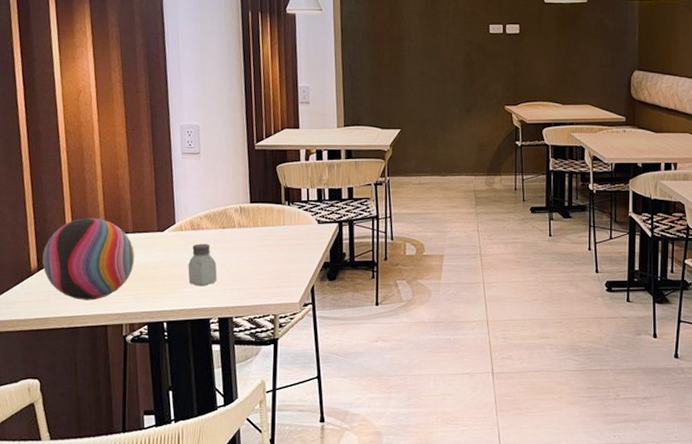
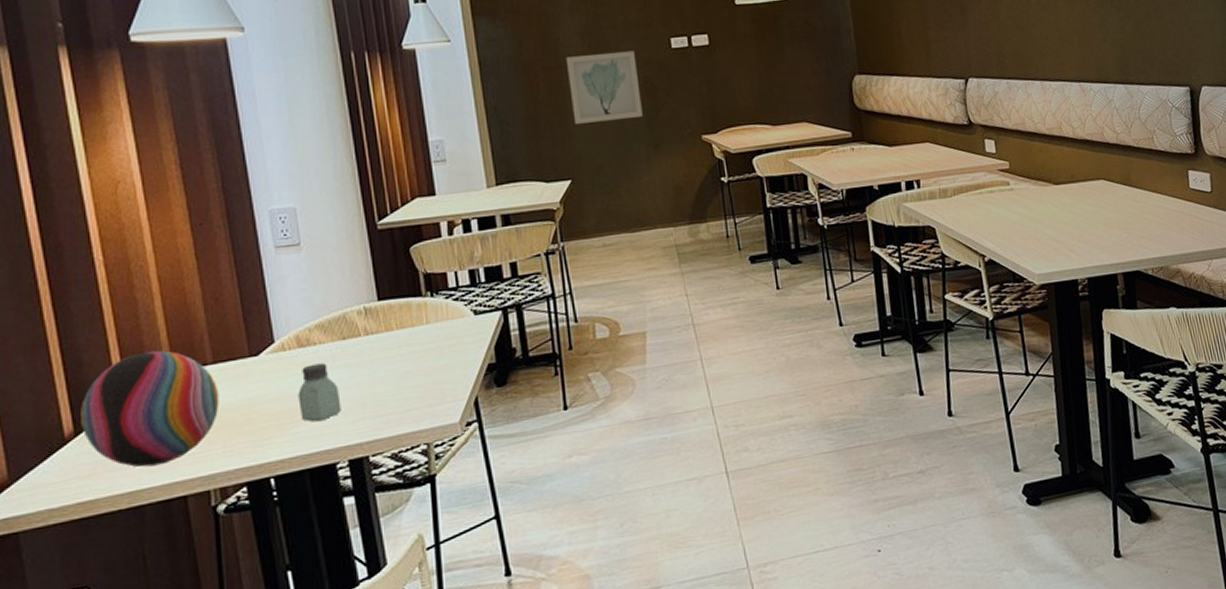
wall art: none [406,31,461,86] -> present [565,51,643,124]

